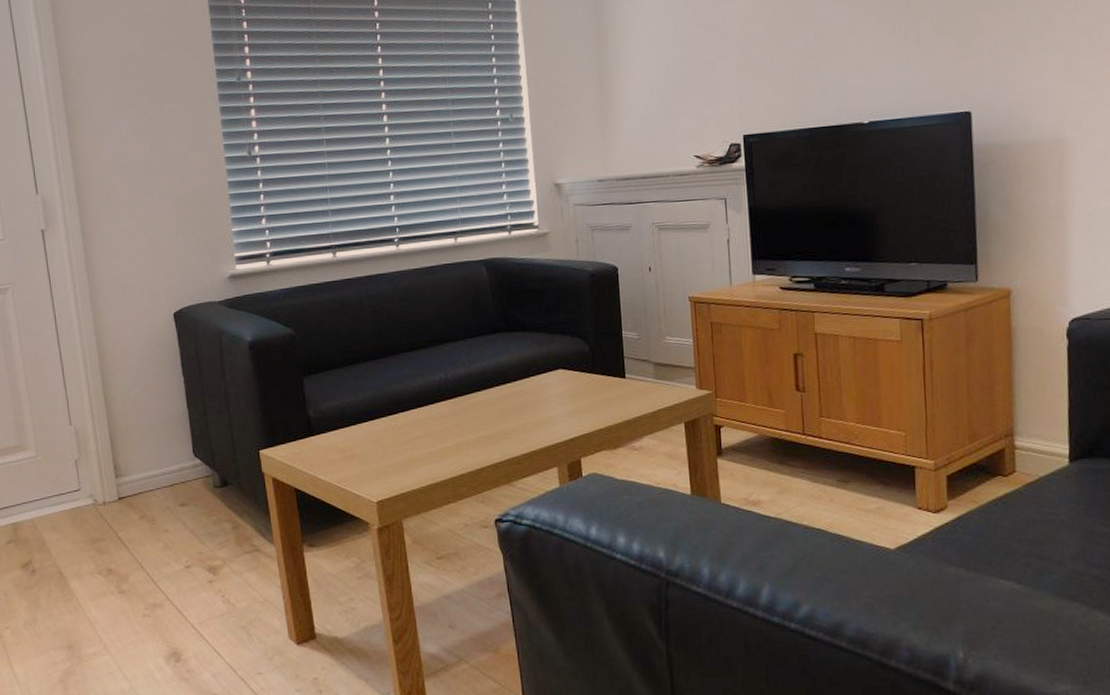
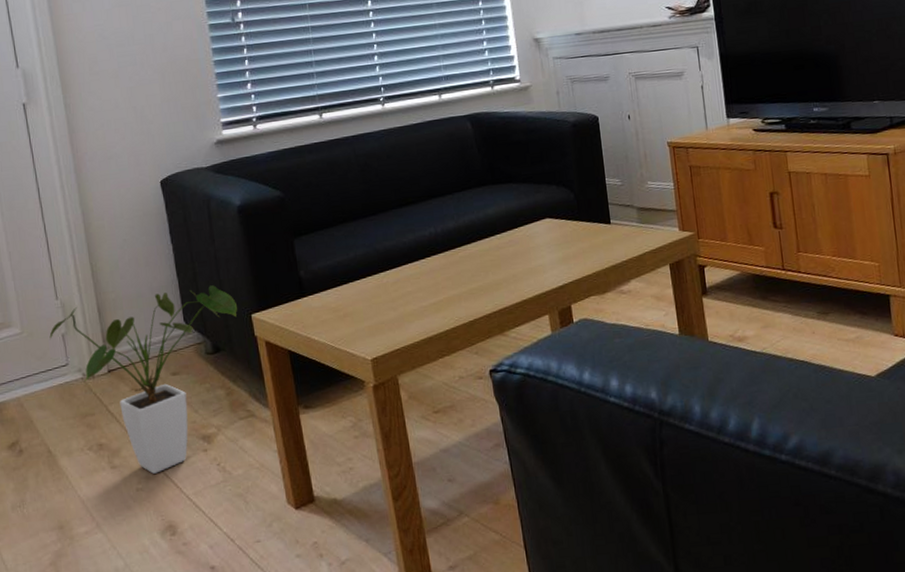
house plant: none [63,419,246,601] -> present [49,285,237,474]

